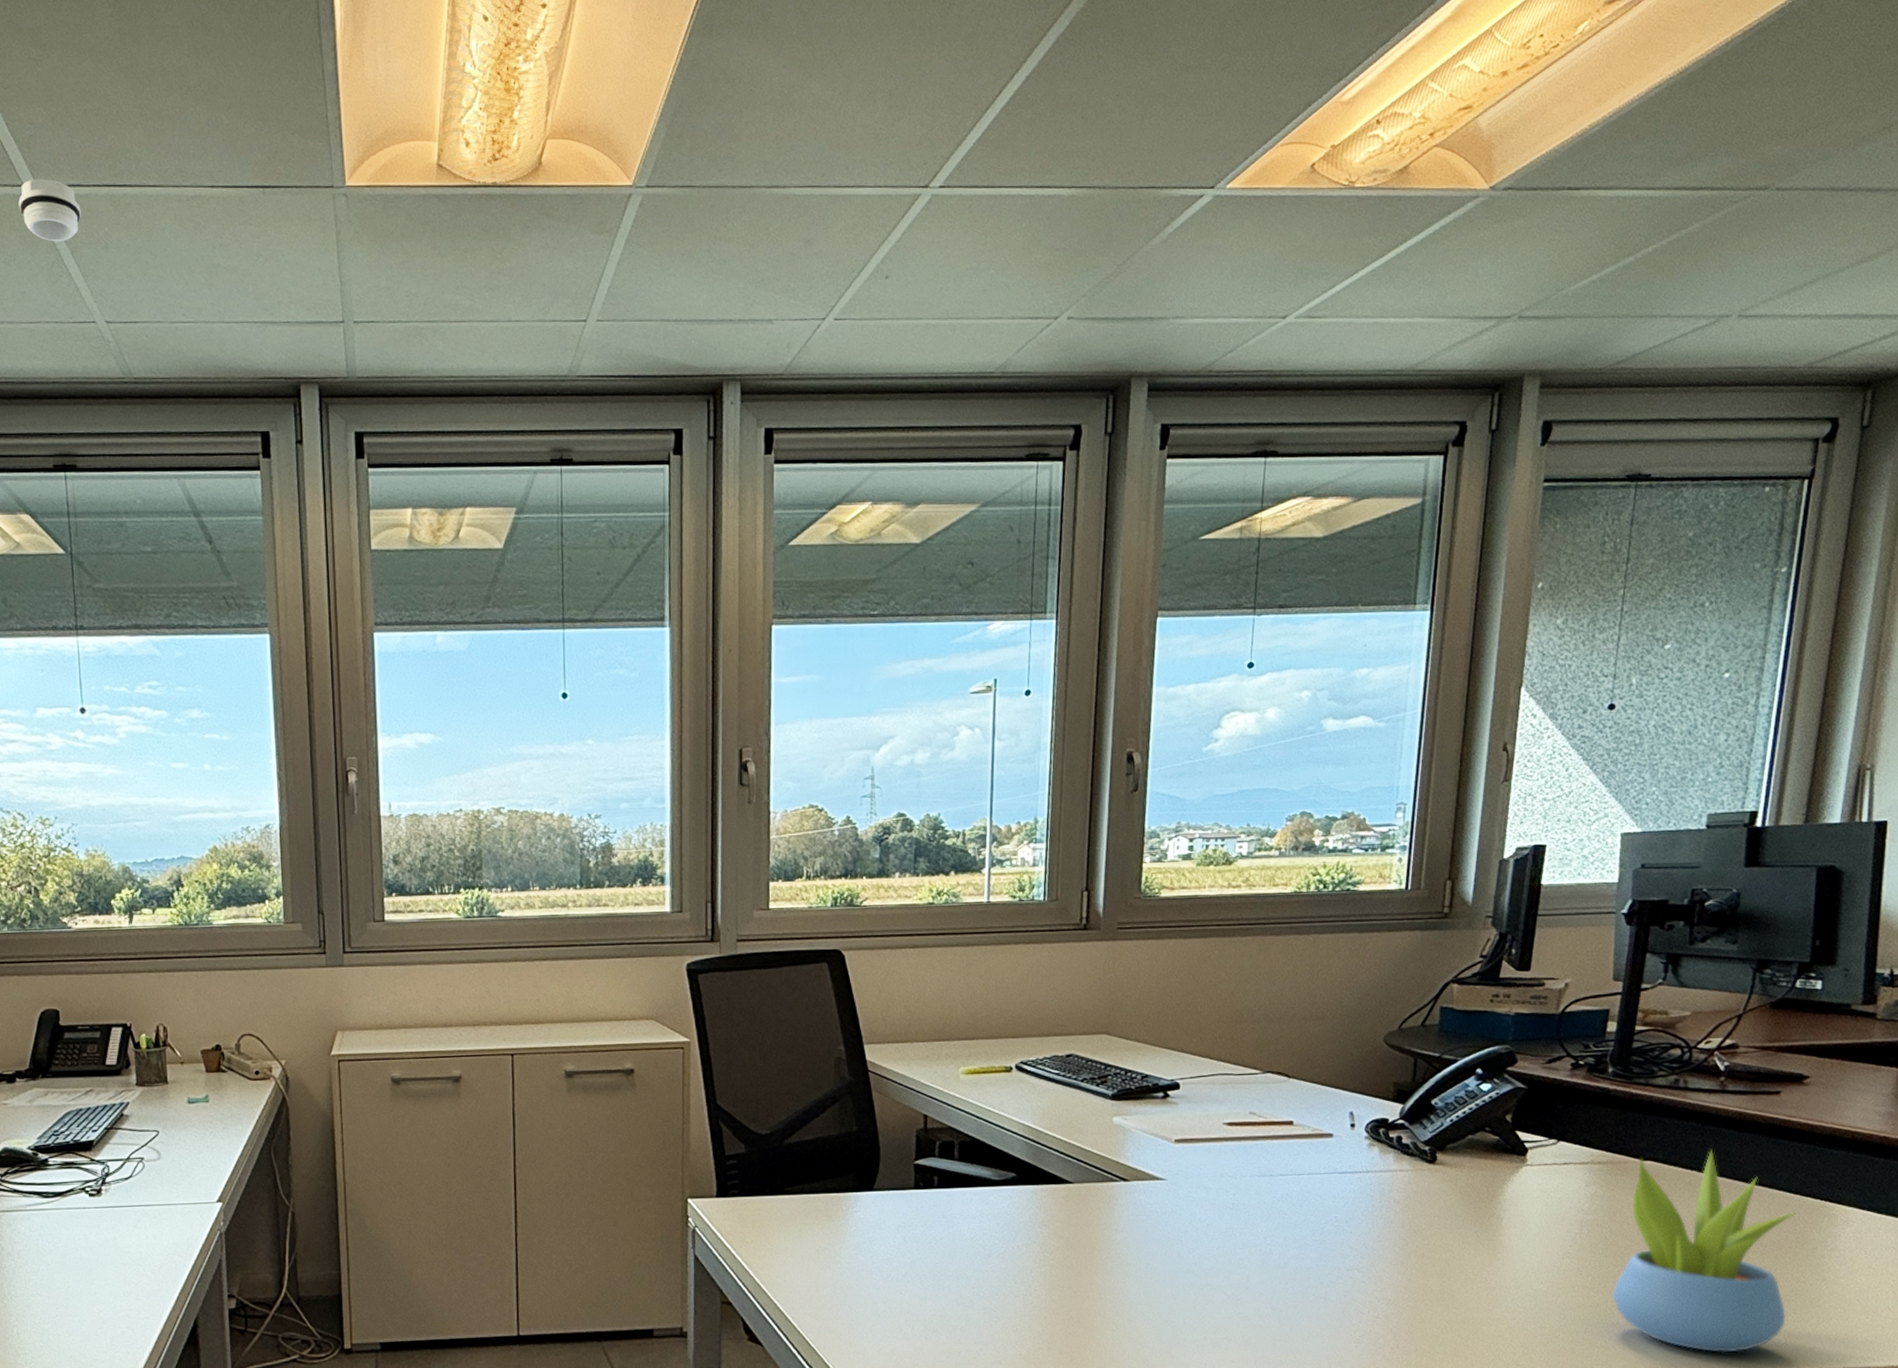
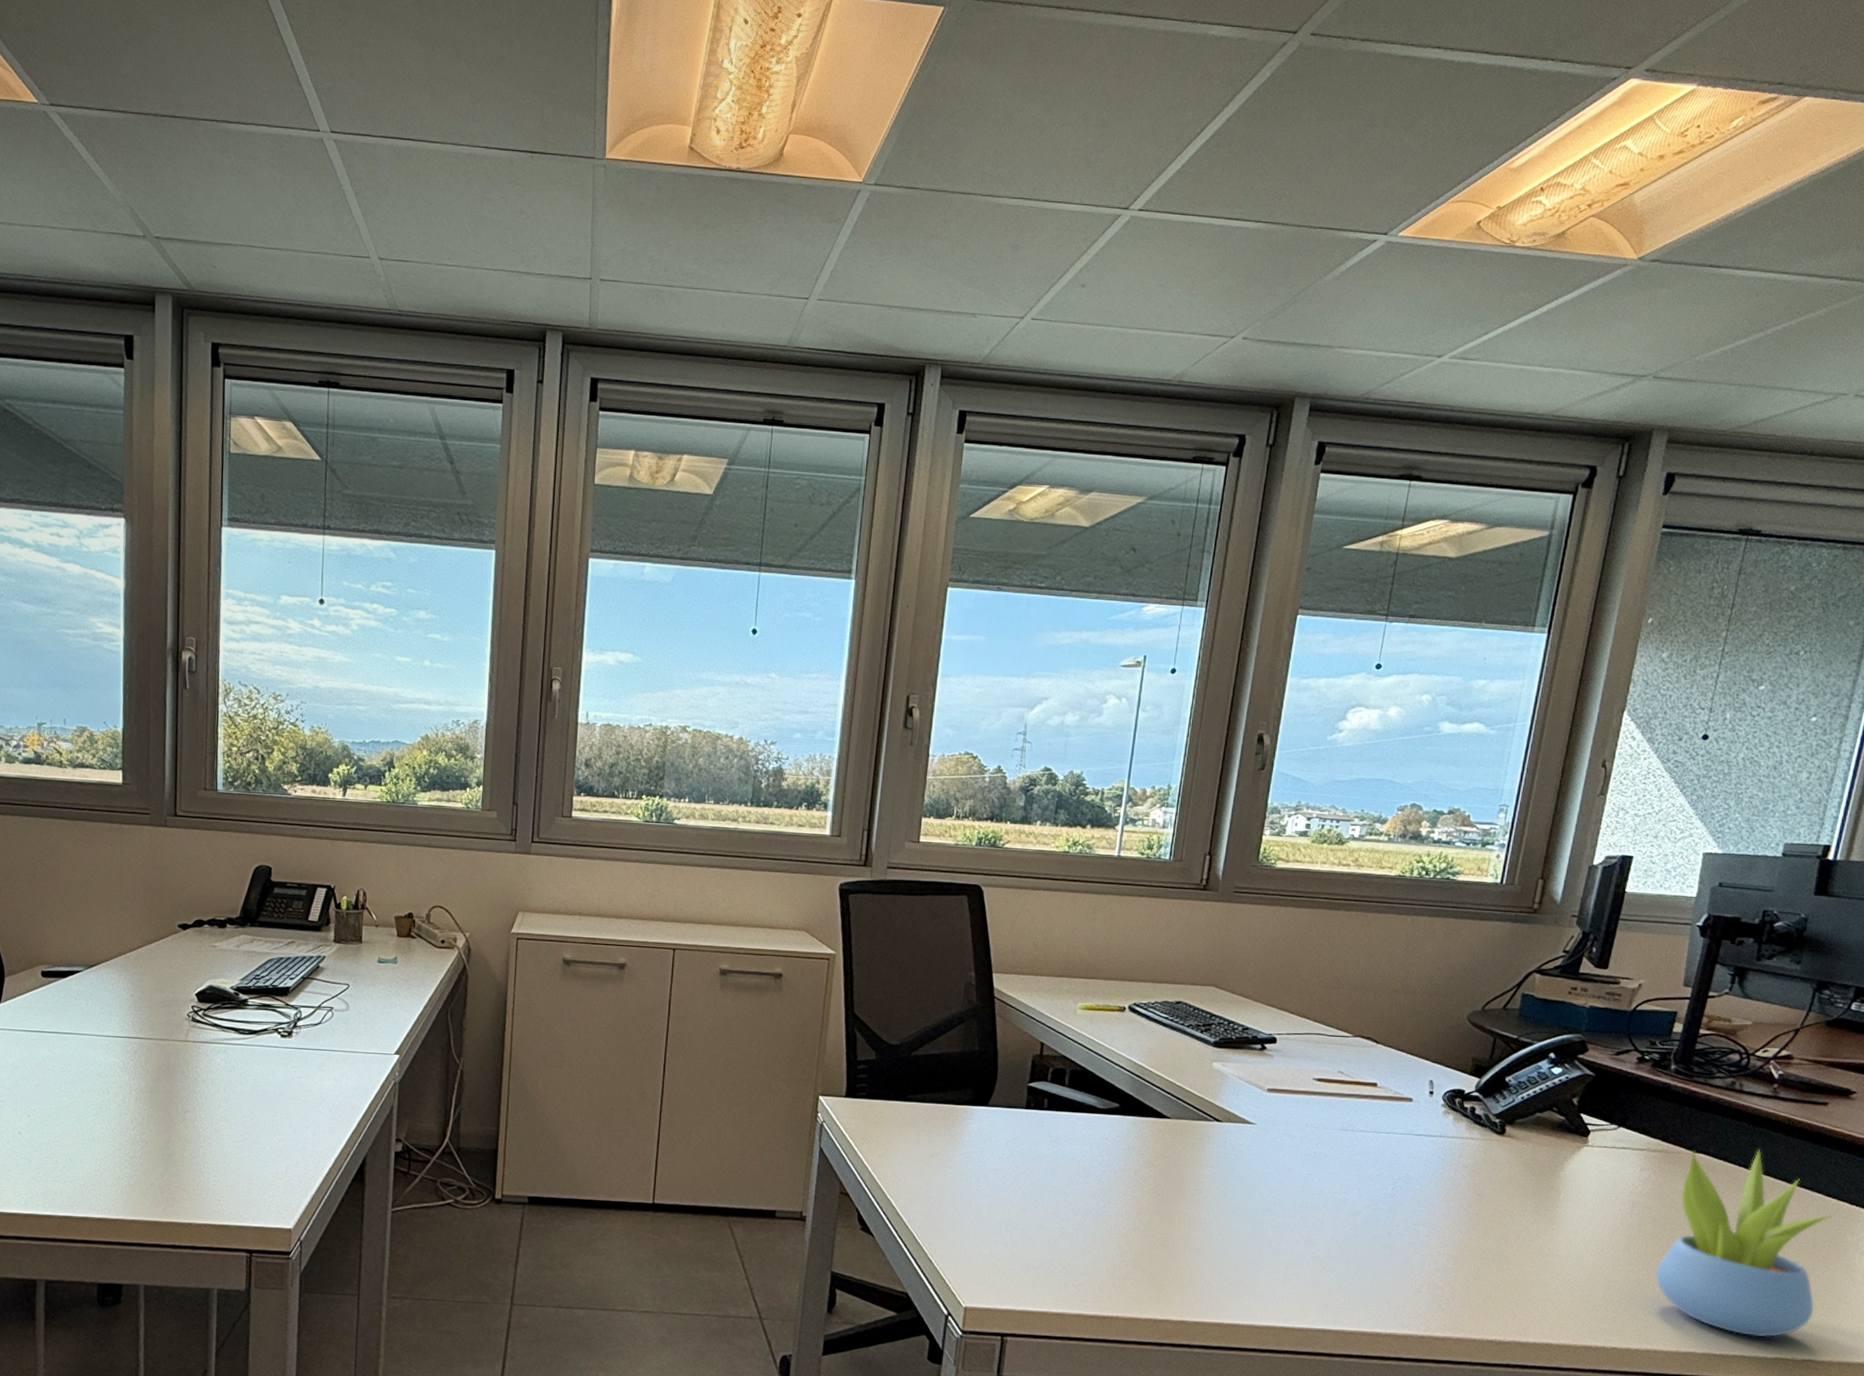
smoke detector: present [18,178,81,242] -> none [312,125,368,184]

